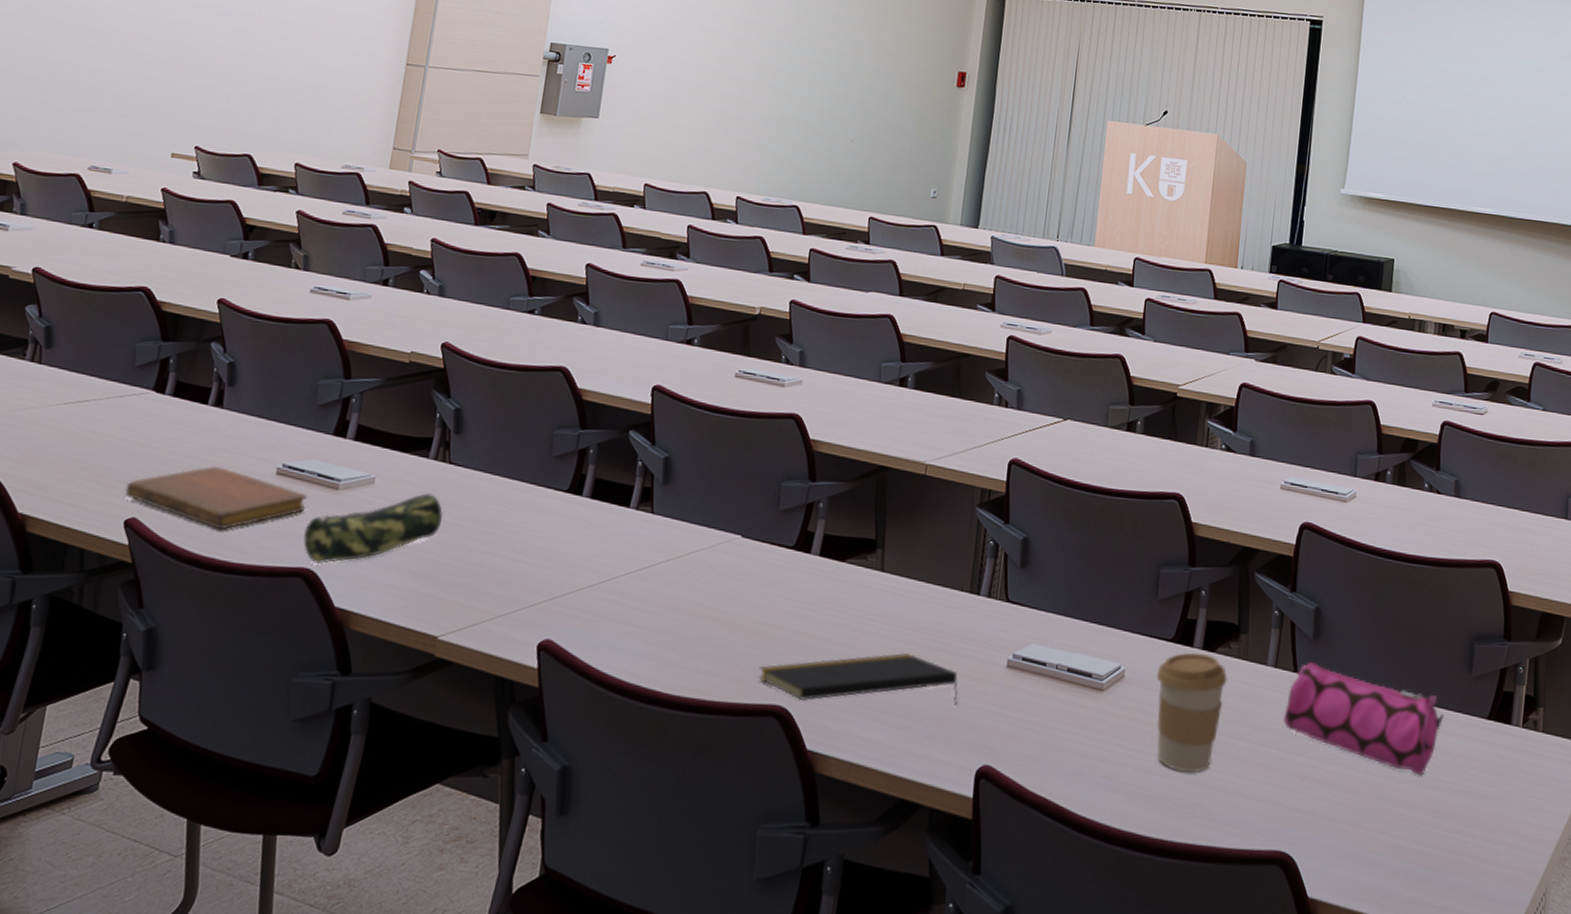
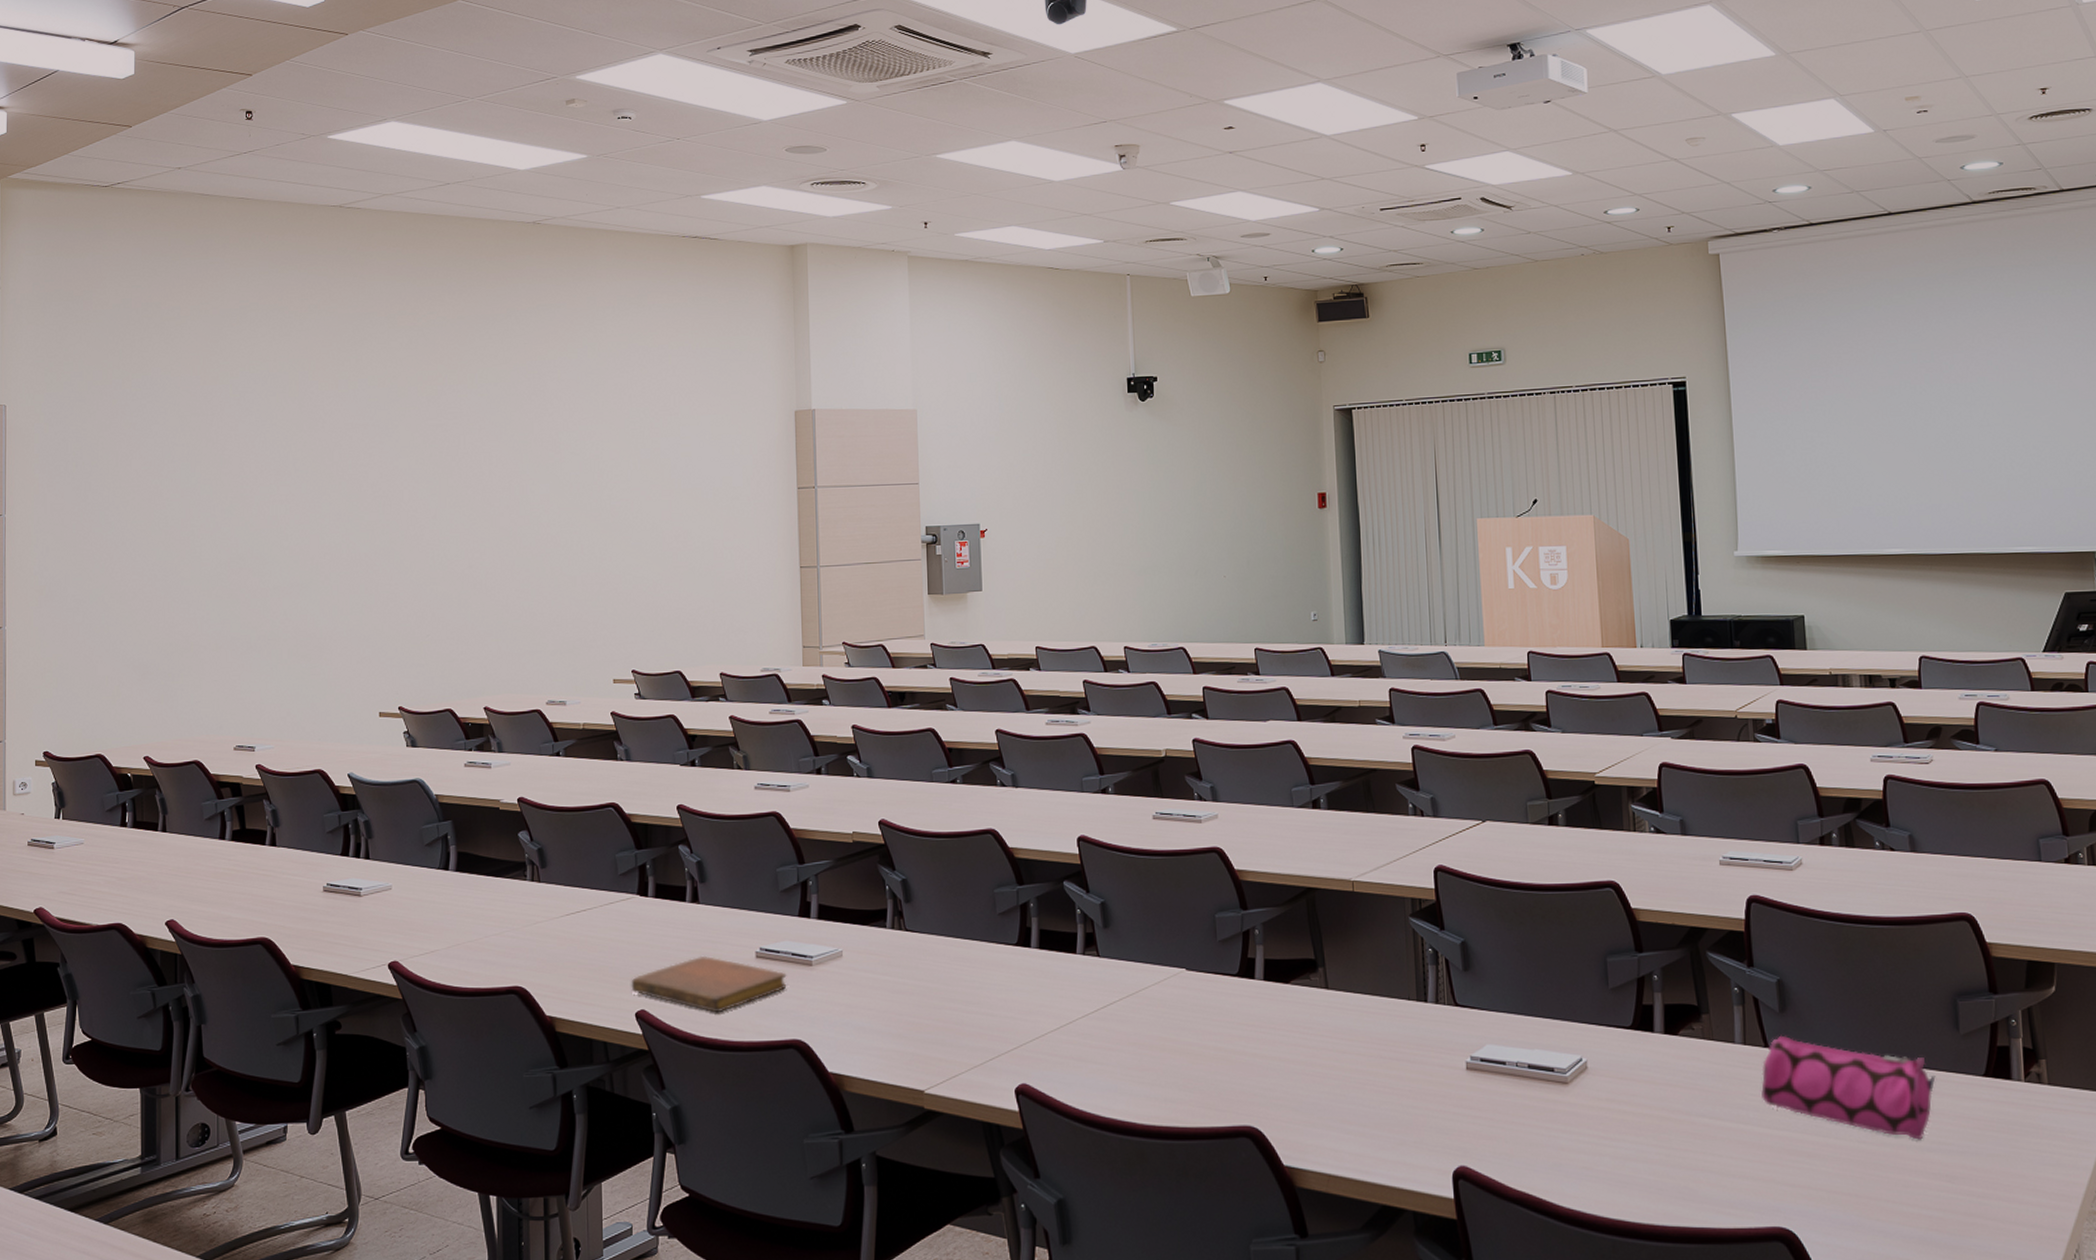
pencil case: present [303,493,443,564] -> none [789,960,908,1034]
notepad: present [759,652,958,707] -> none [1224,1064,1423,1119]
coffee cup: present [1156,652,1227,773] -> none [1621,1037,1695,1157]

